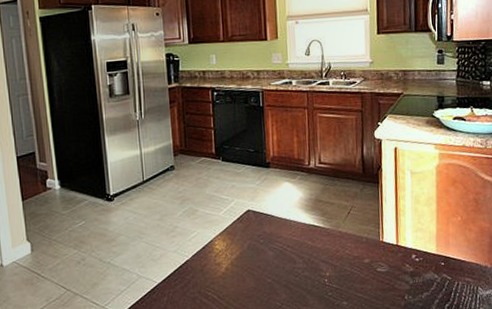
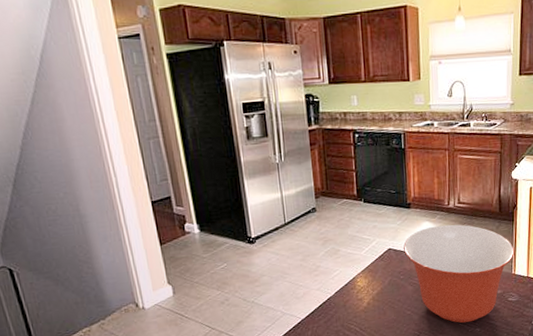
mixing bowl: none [263,185,381,295] -> present [403,224,514,324]

